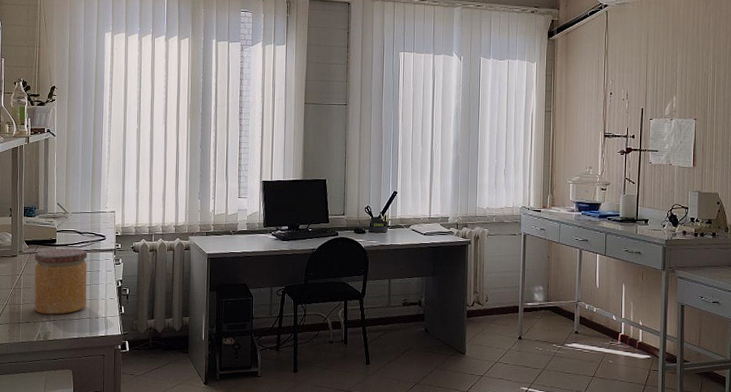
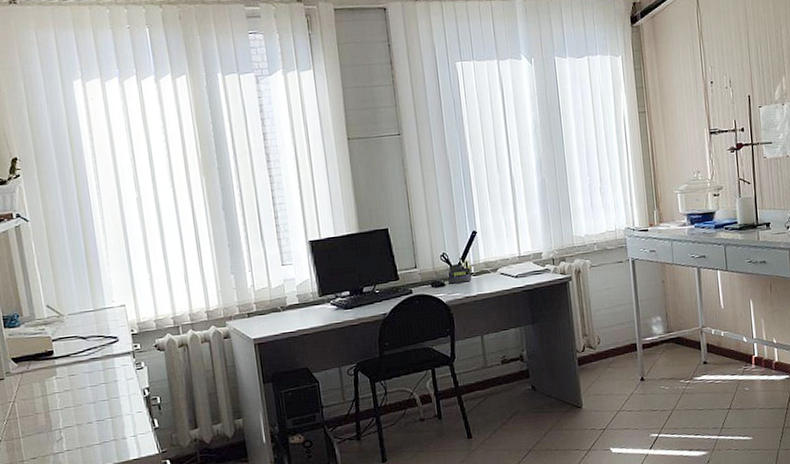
jar: present [34,248,88,315] -> none [28,357,108,446]

